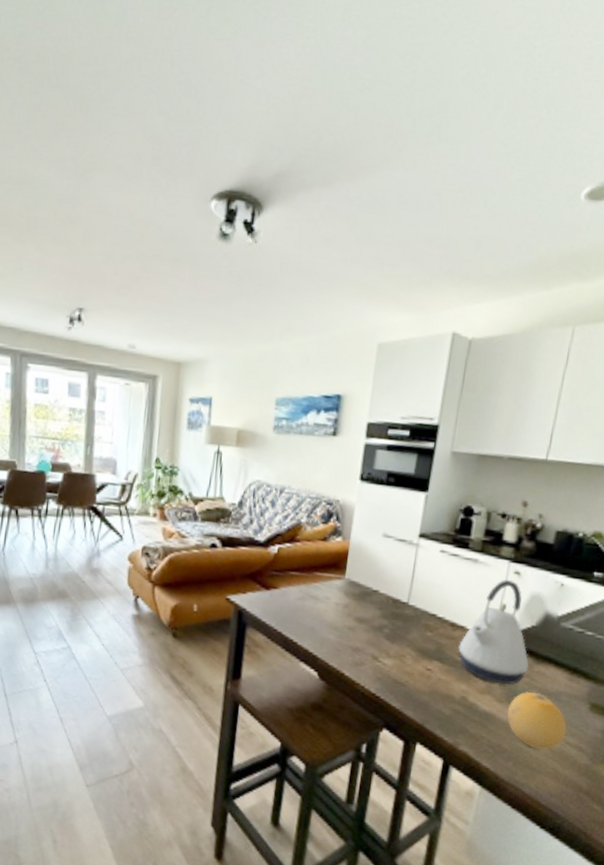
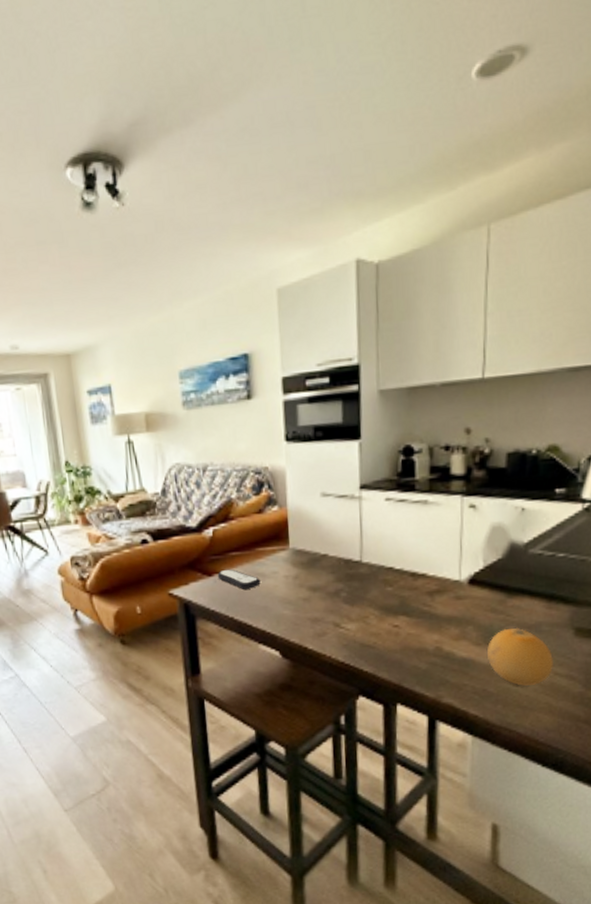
remote control: none [274,586,313,609] -> present [217,569,261,589]
kettle: present [458,579,529,685] -> none [423,514,501,627]

